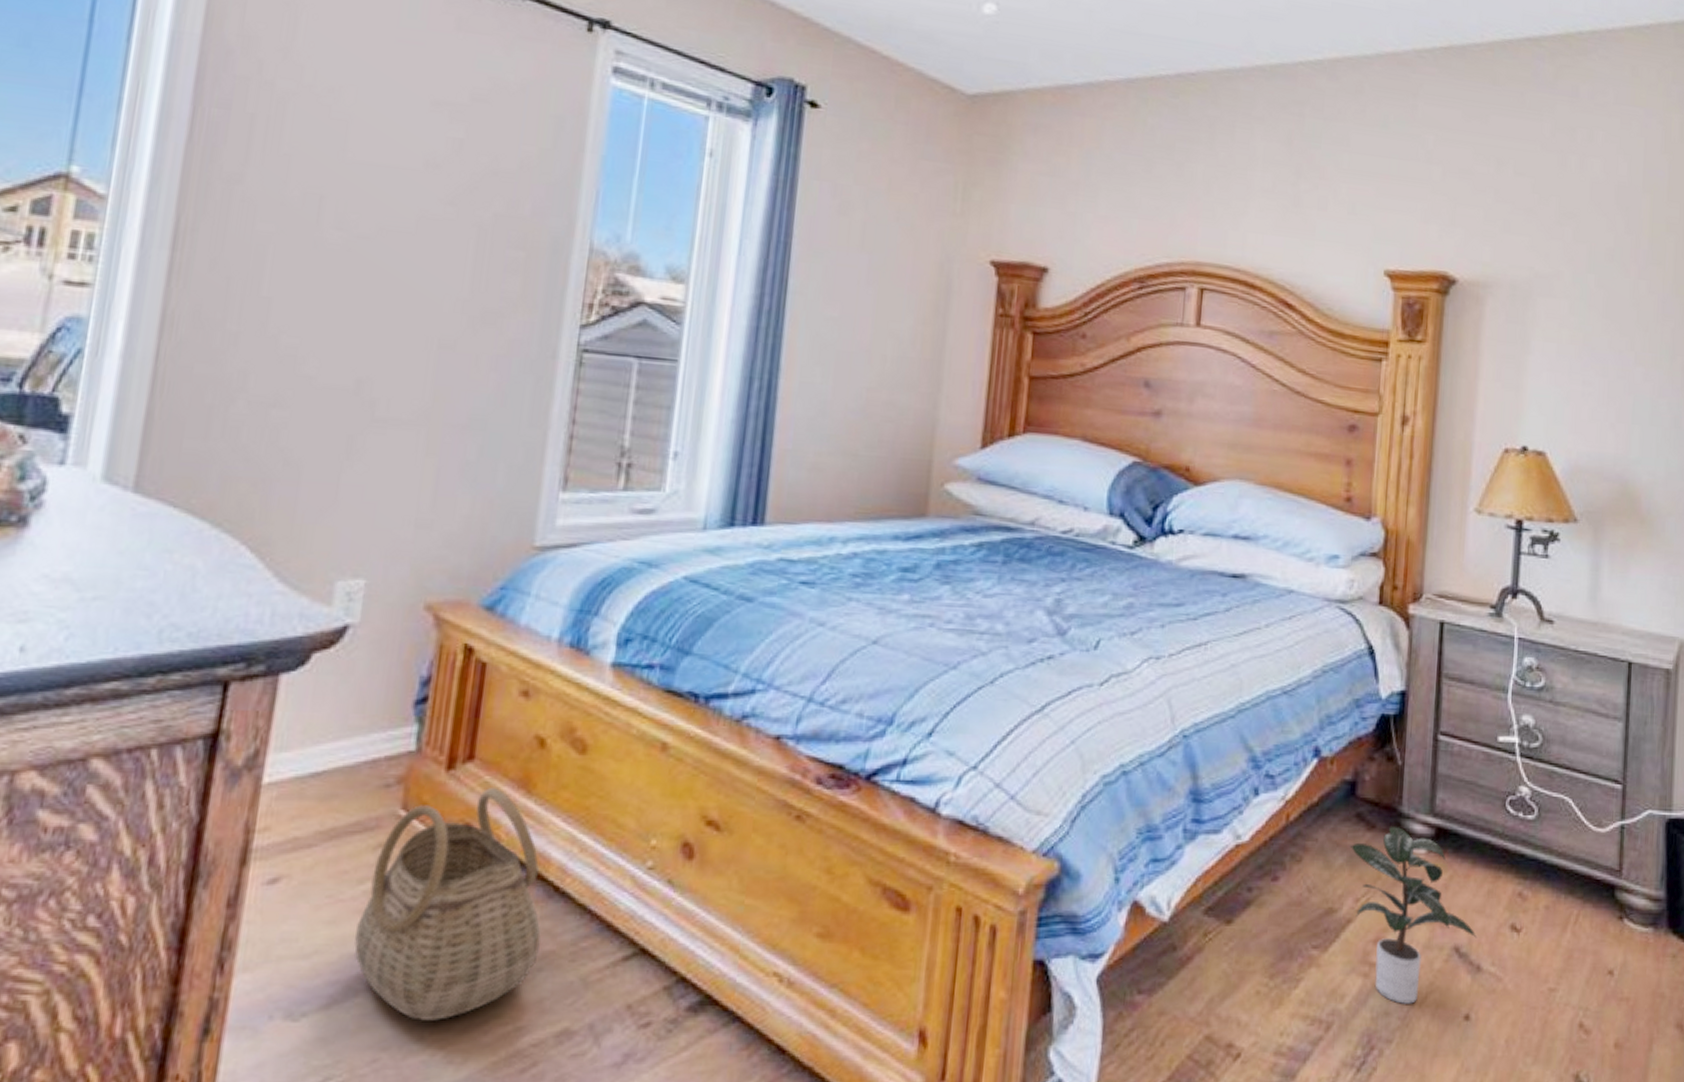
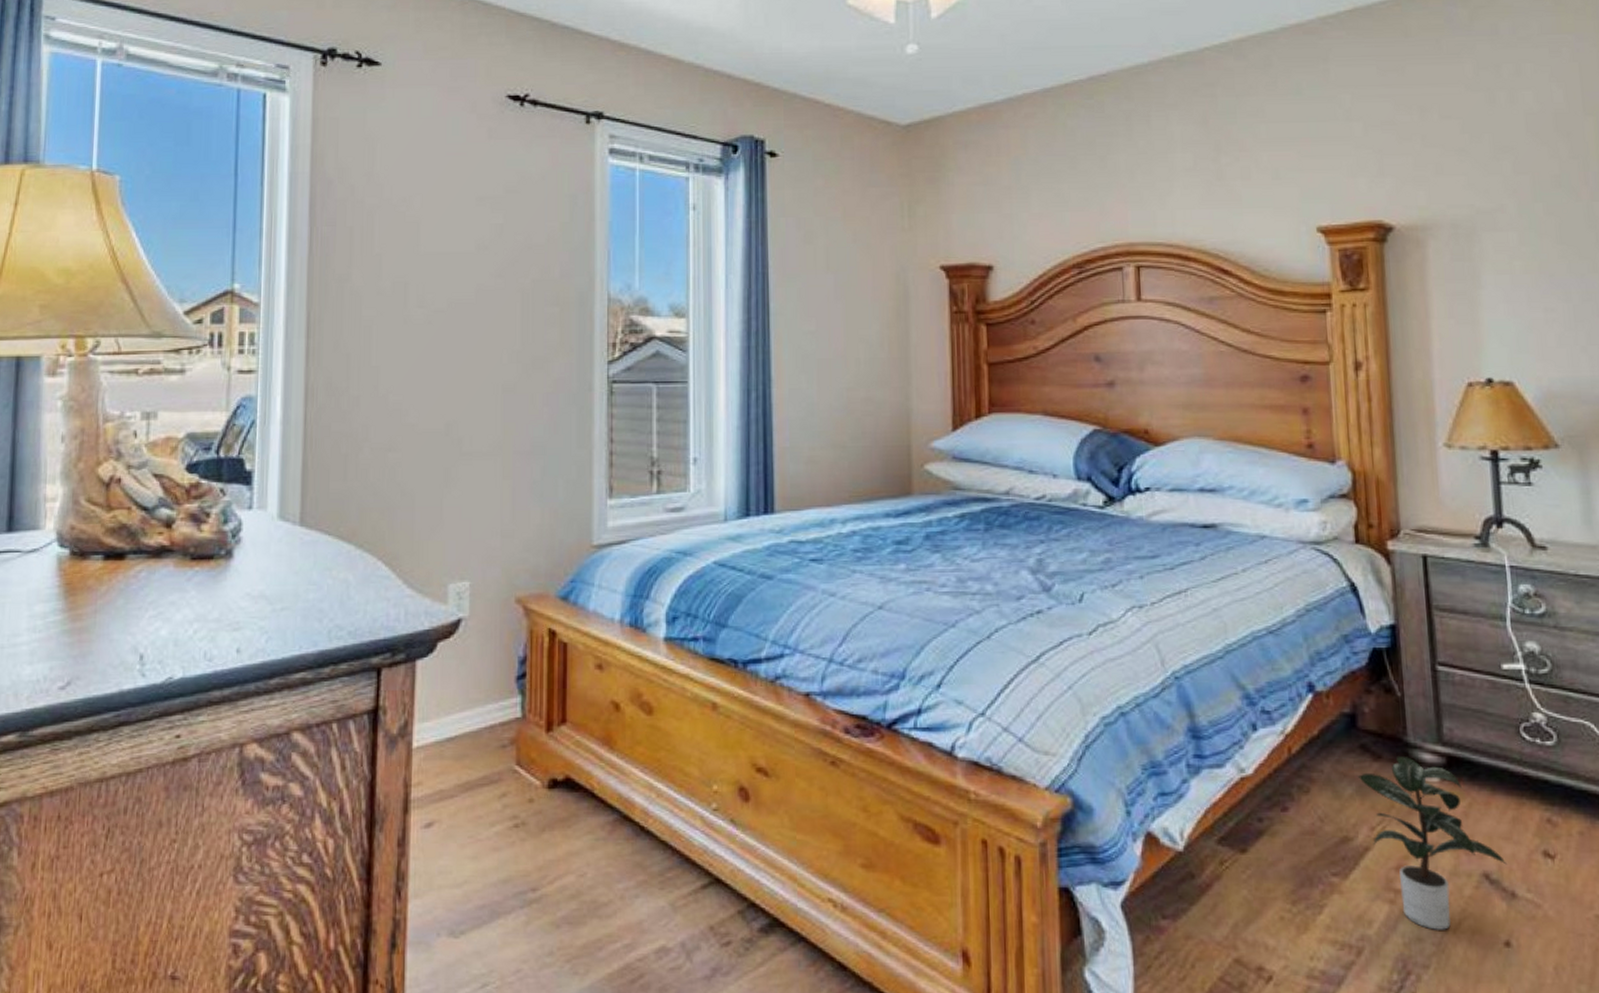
basket: present [354,786,541,1021] -> none [493,744,634,938]

